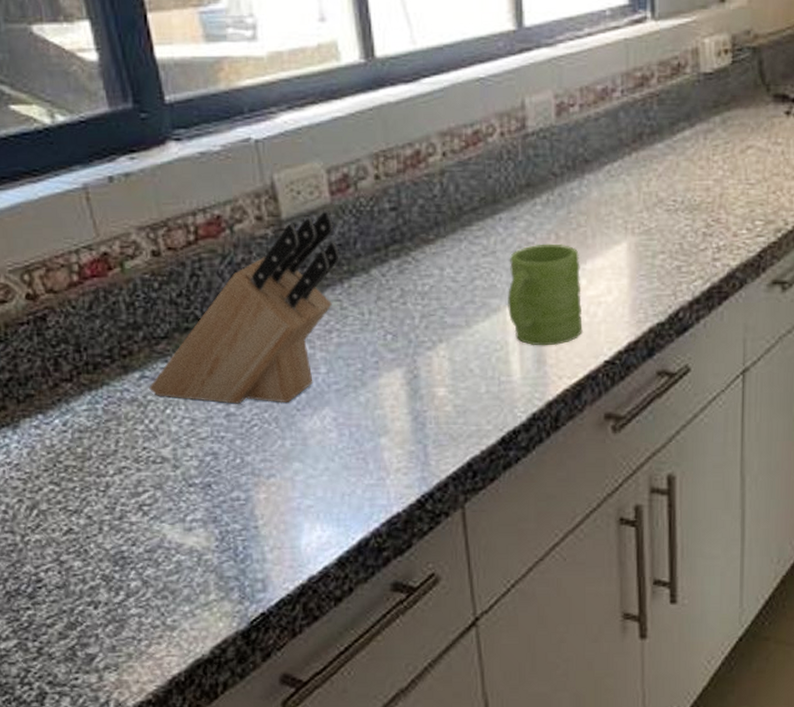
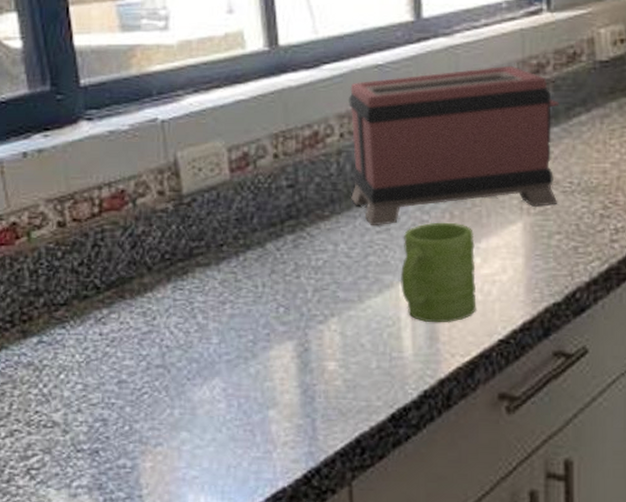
knife block: present [149,210,341,404] -> none [46,186,237,372]
toaster: none [449,78,664,249] -> present [348,65,559,226]

